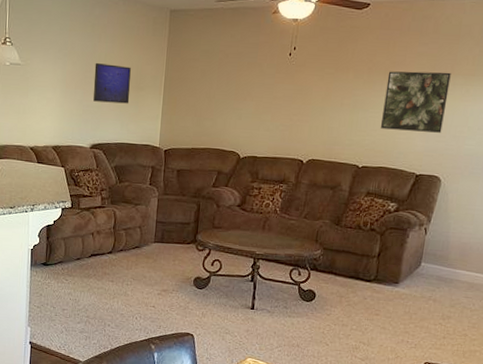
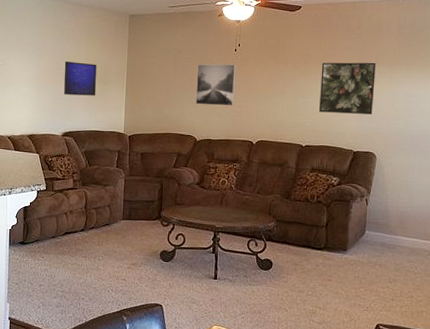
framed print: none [241,69,290,120] -> present [195,64,237,106]

